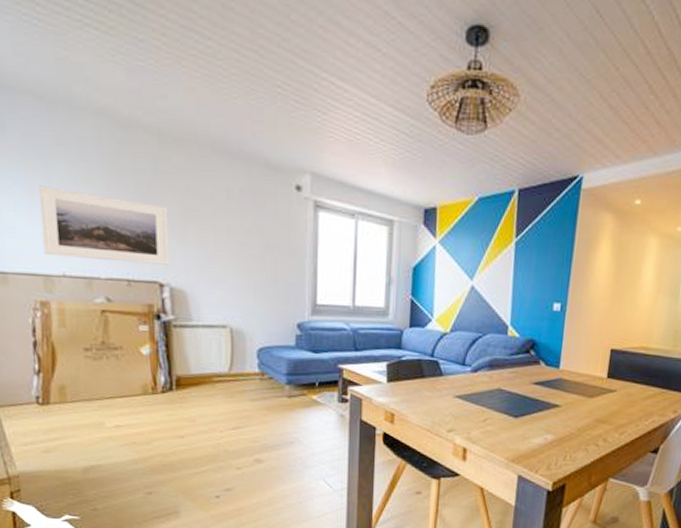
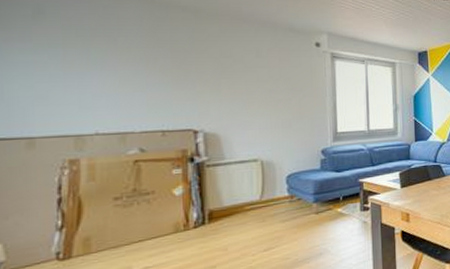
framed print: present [39,185,170,265] -> none [76,58,204,118]

